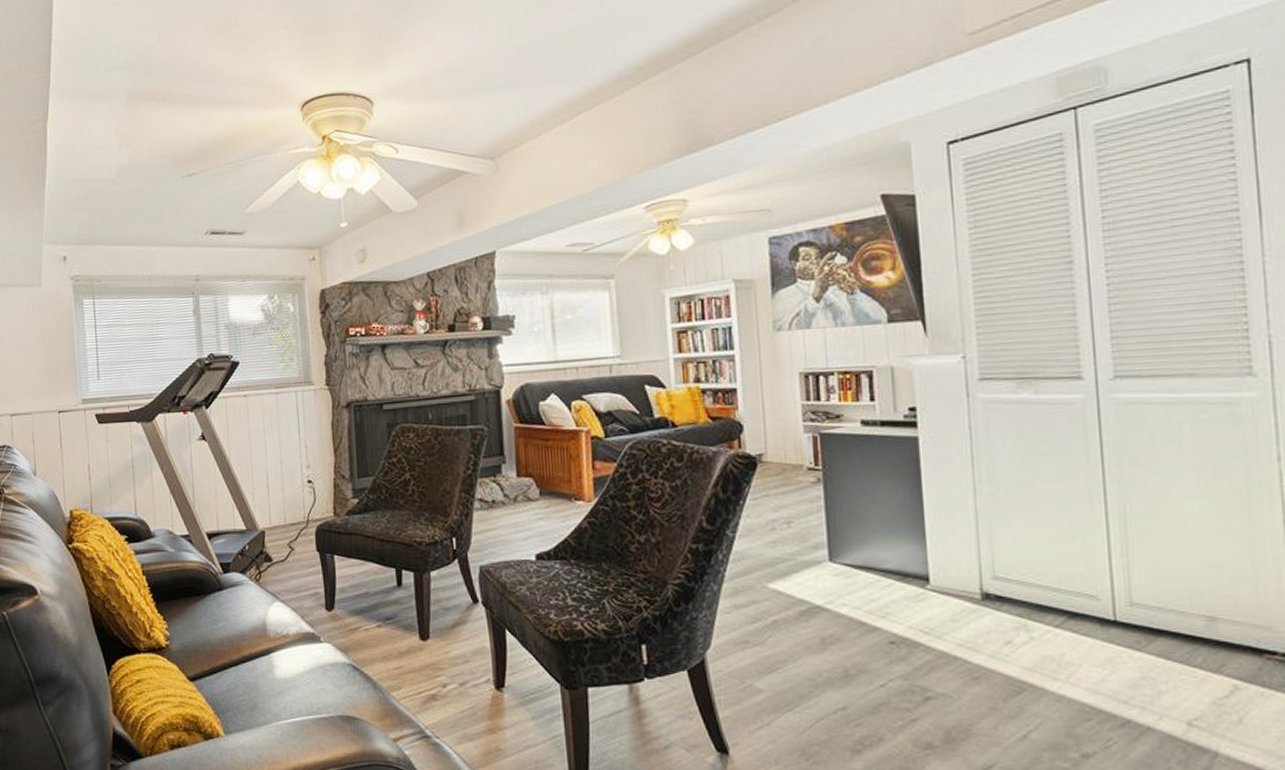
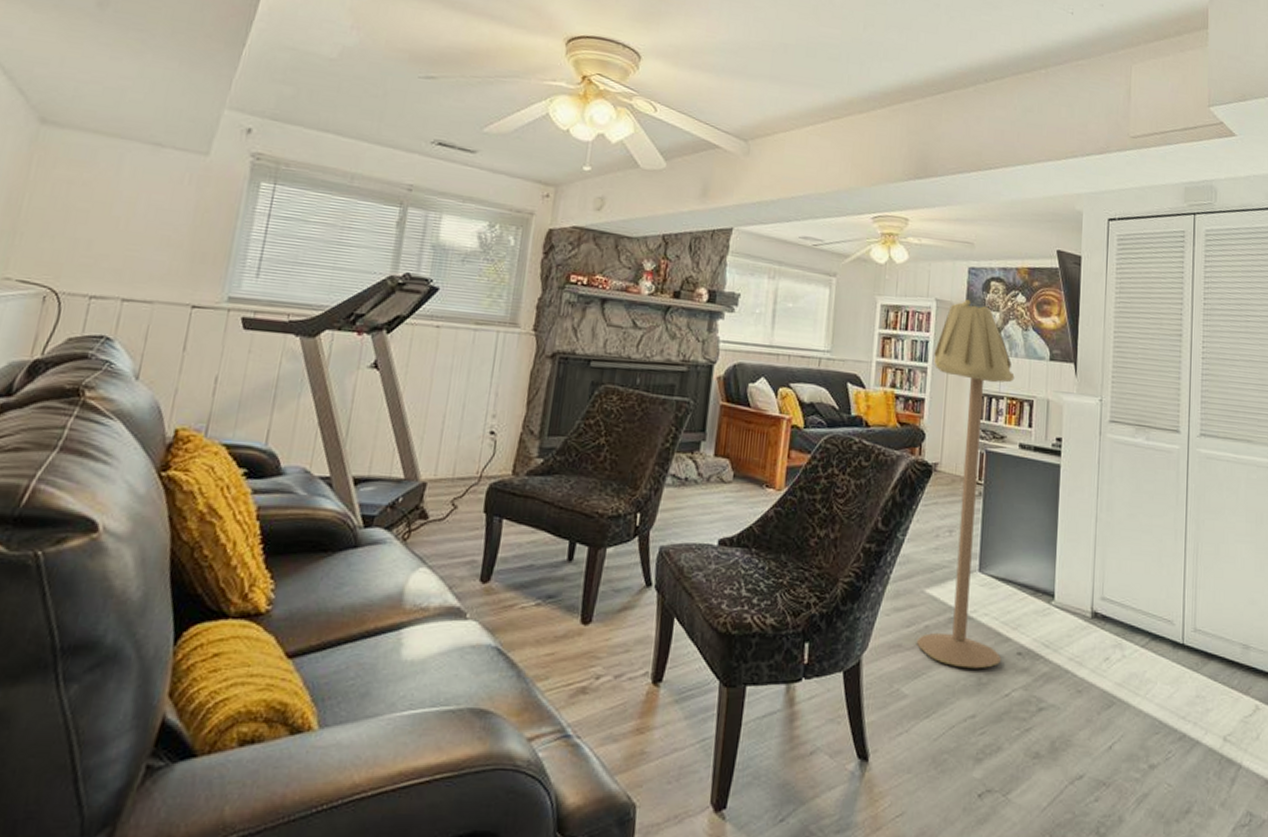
floor lamp: none [740,273,871,661] -> present [917,300,1015,669]

